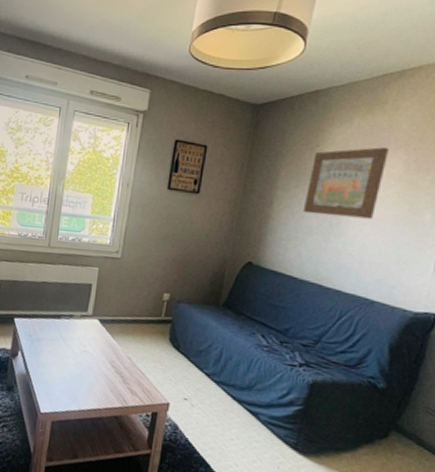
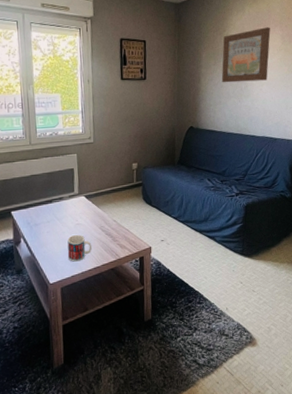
mug: none [67,363,96,396] -> present [67,235,92,262]

